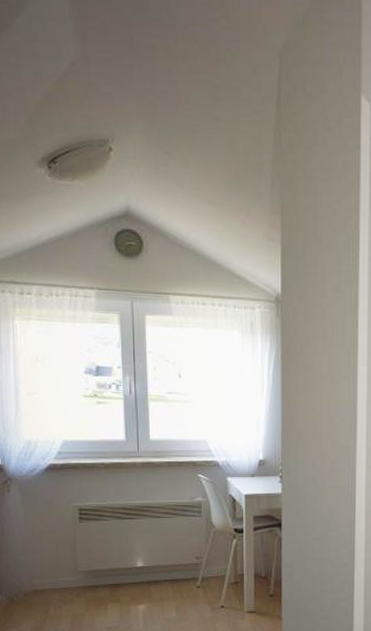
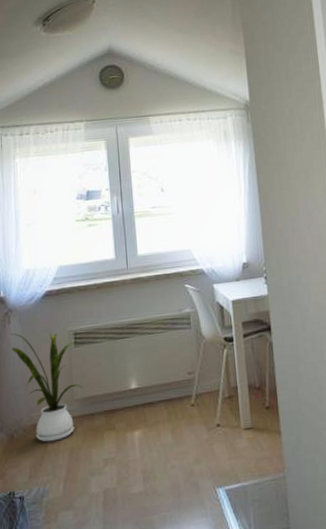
house plant: none [10,502,88,608] -> present [10,332,83,443]

